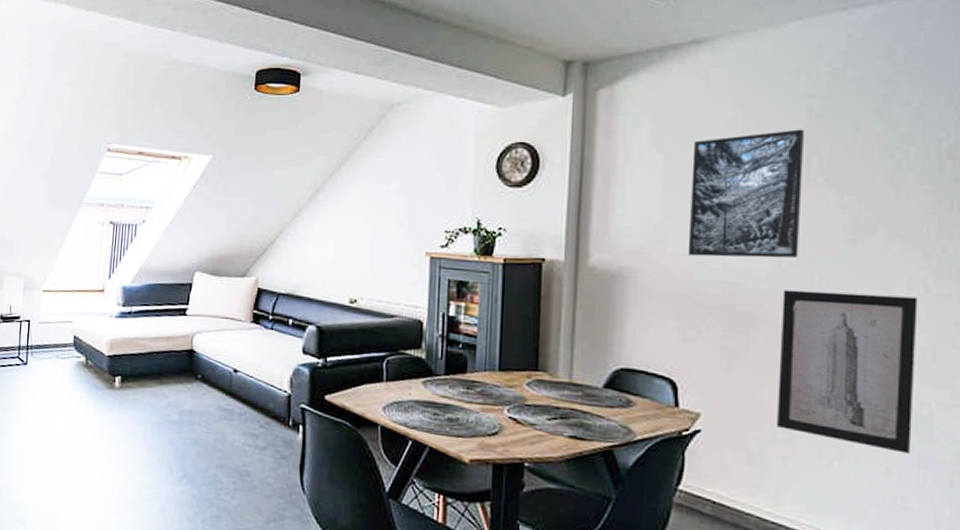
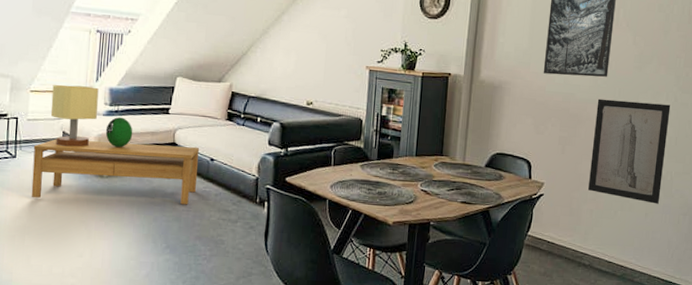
coffee table: none [41,344,221,426] -> present [31,138,200,205]
table lamp: none [62,283,111,354] -> present [50,84,99,147]
decorative egg: none [117,319,147,355] -> present [105,117,133,148]

